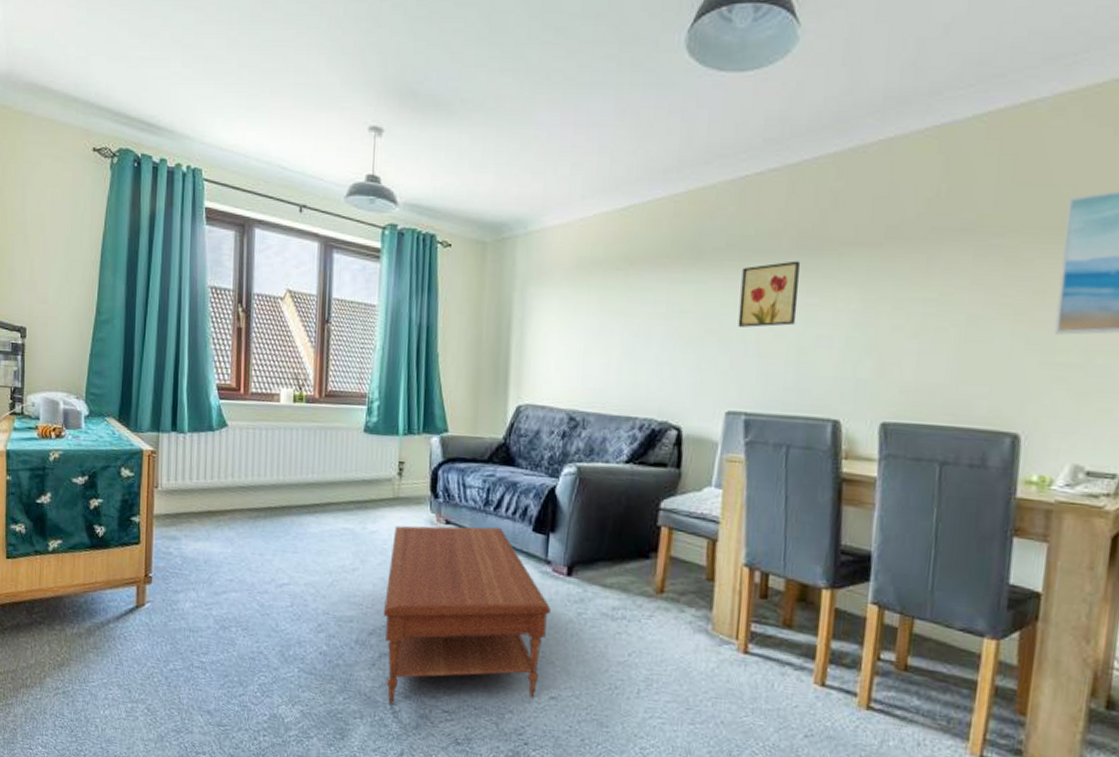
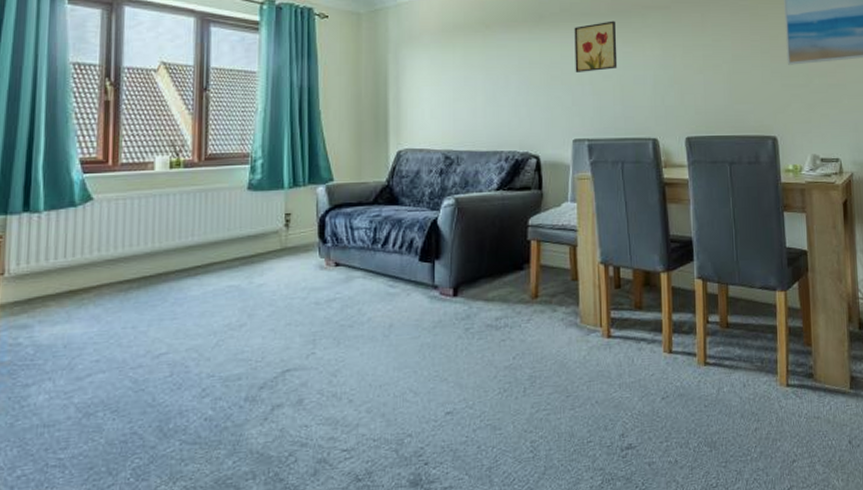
coffee table: present [384,525,551,705] -> none [275,263,440,457]

